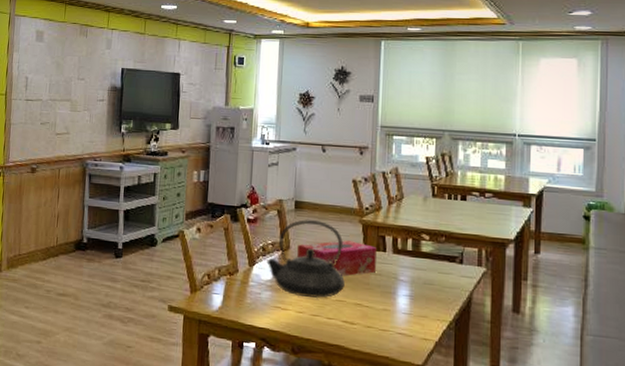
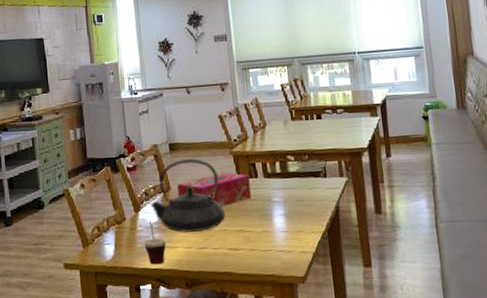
cup: none [254,277,278,324] -> present [144,221,166,265]

